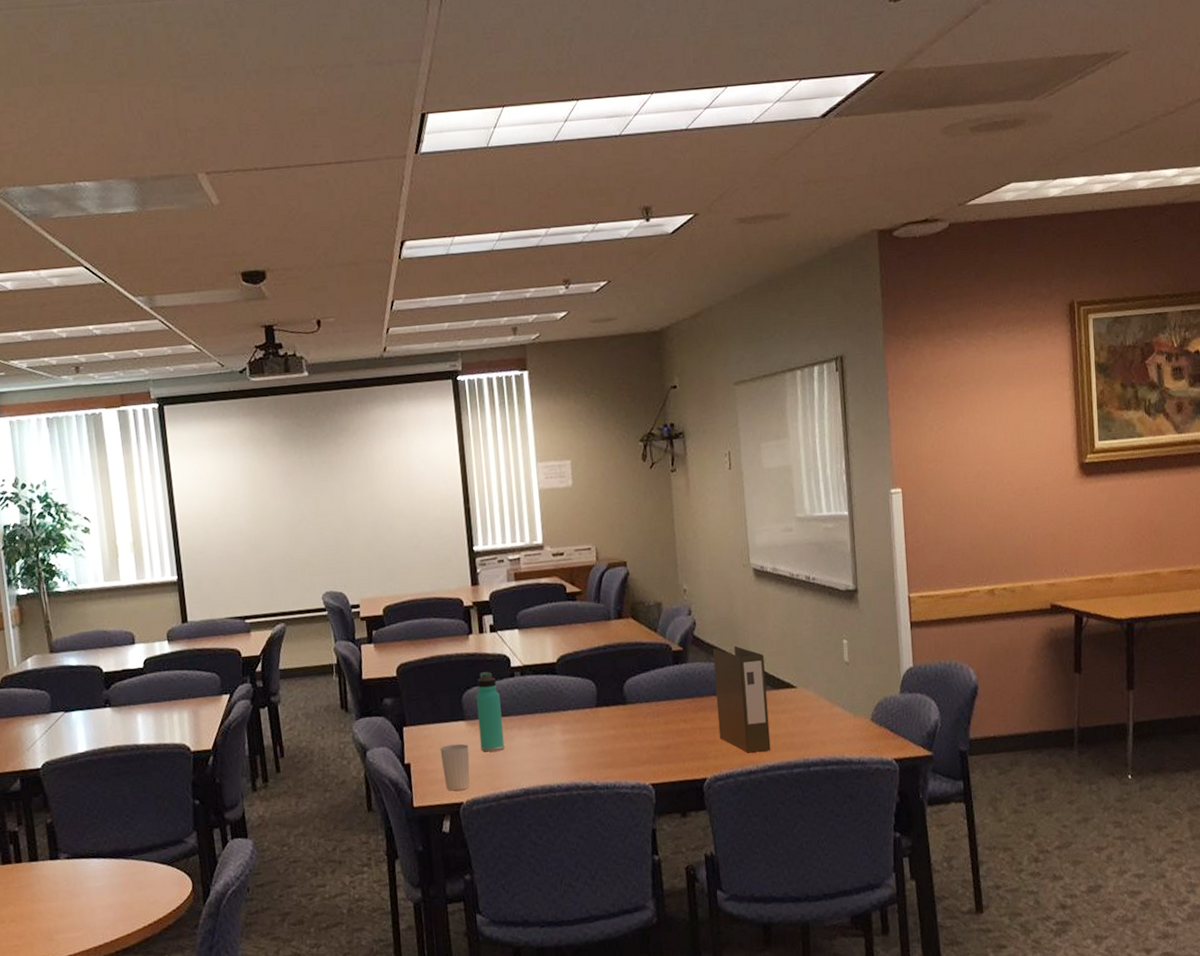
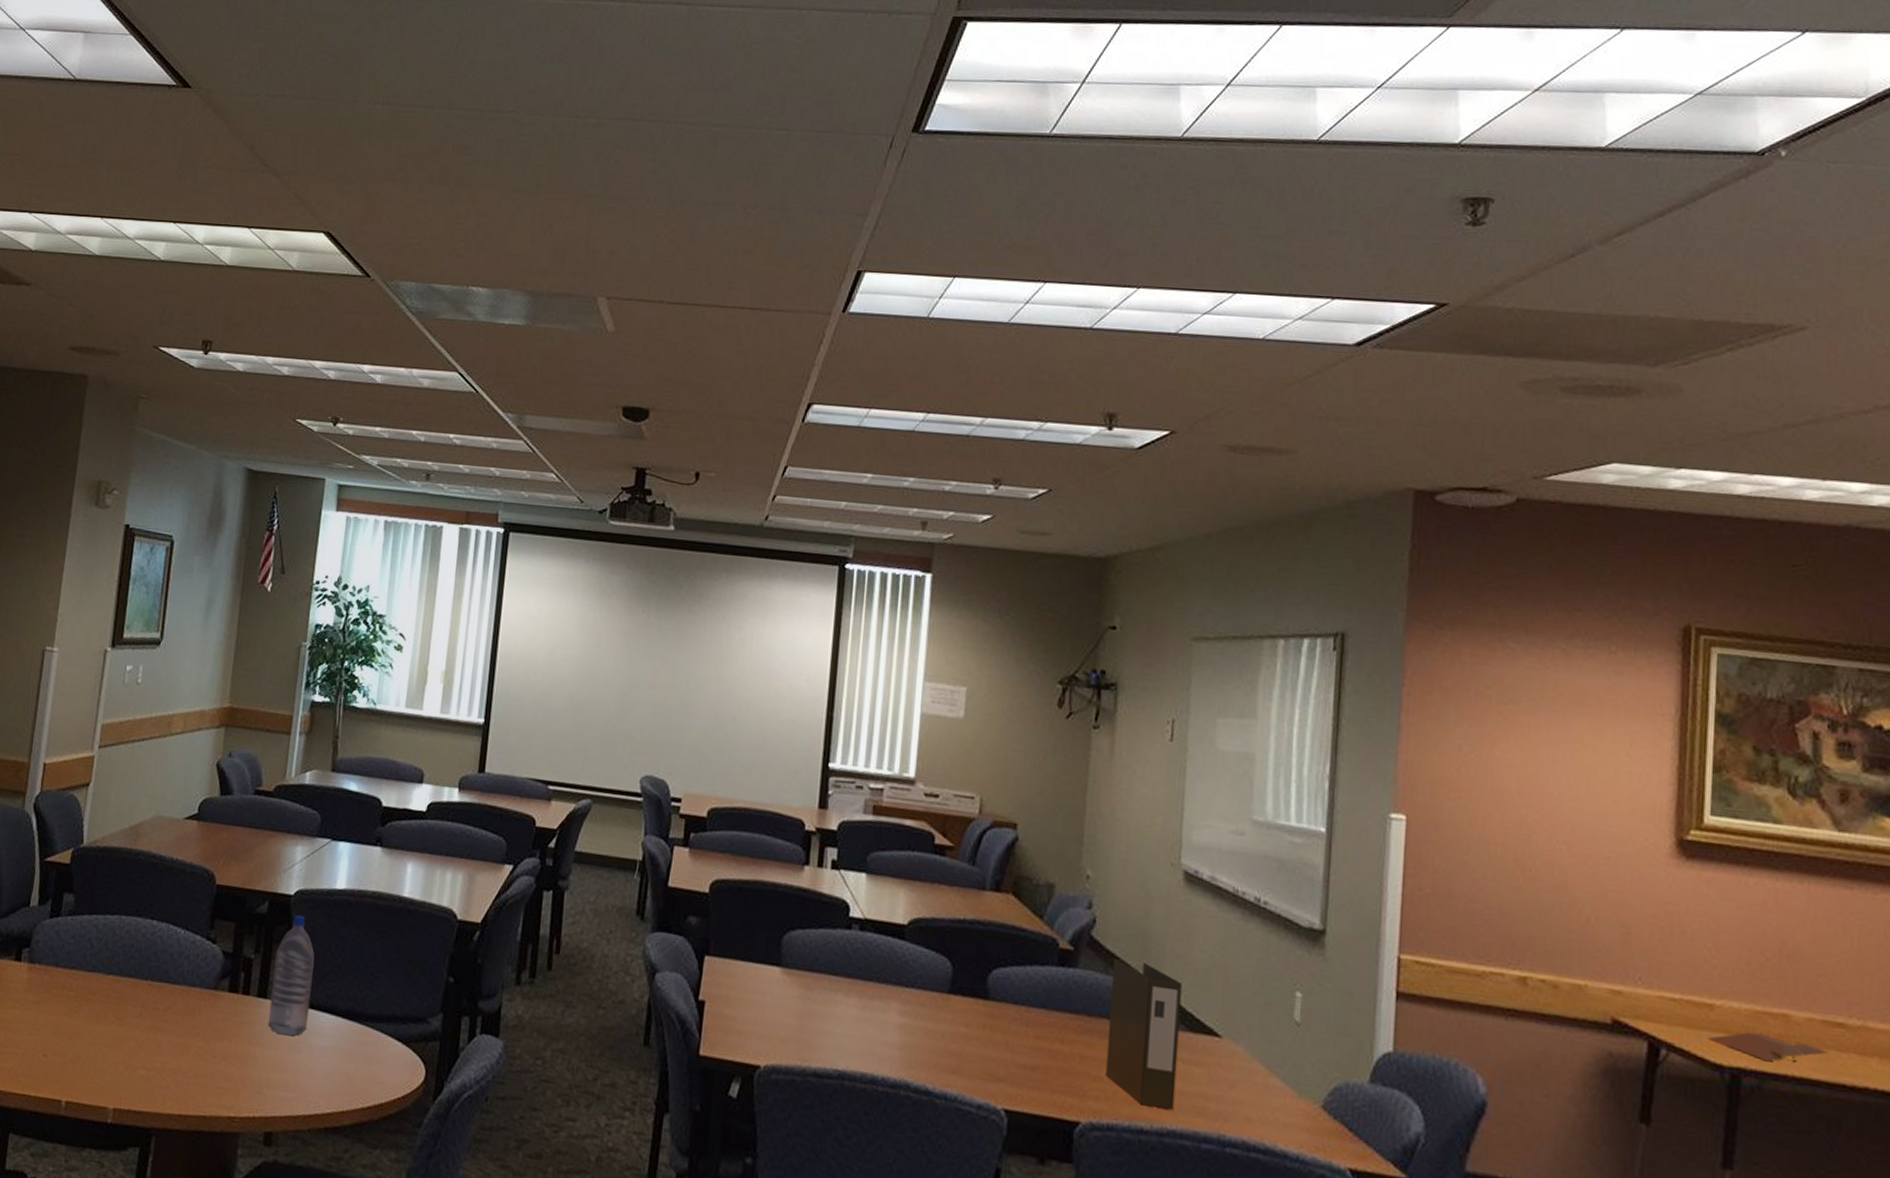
water bottle: none [37,783,81,888] -> present [267,914,315,1036]
cup: present [440,743,470,791] -> none [742,990,780,1052]
thermos bottle: present [476,671,505,752] -> none [794,914,829,1015]
papers: none [1111,589,1184,609] -> present [1708,1032,1828,1062]

